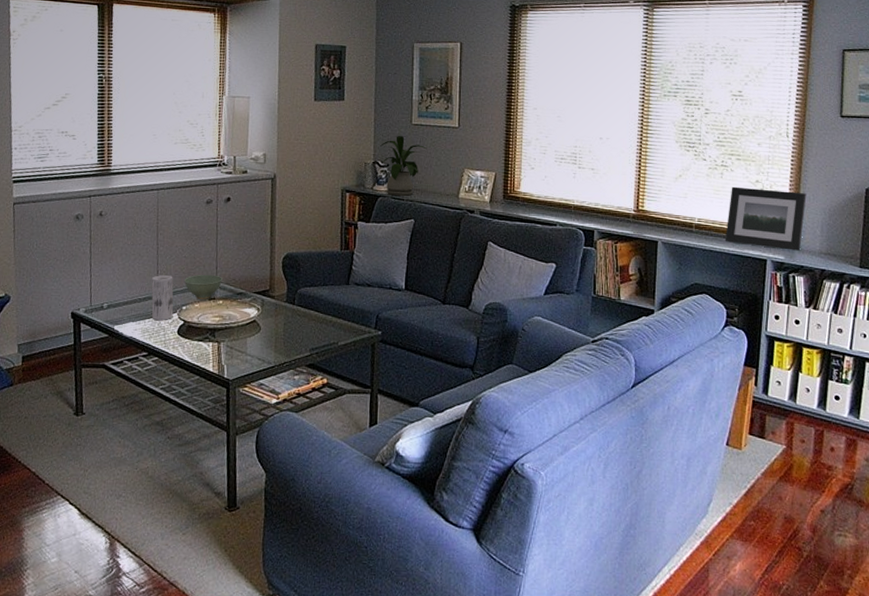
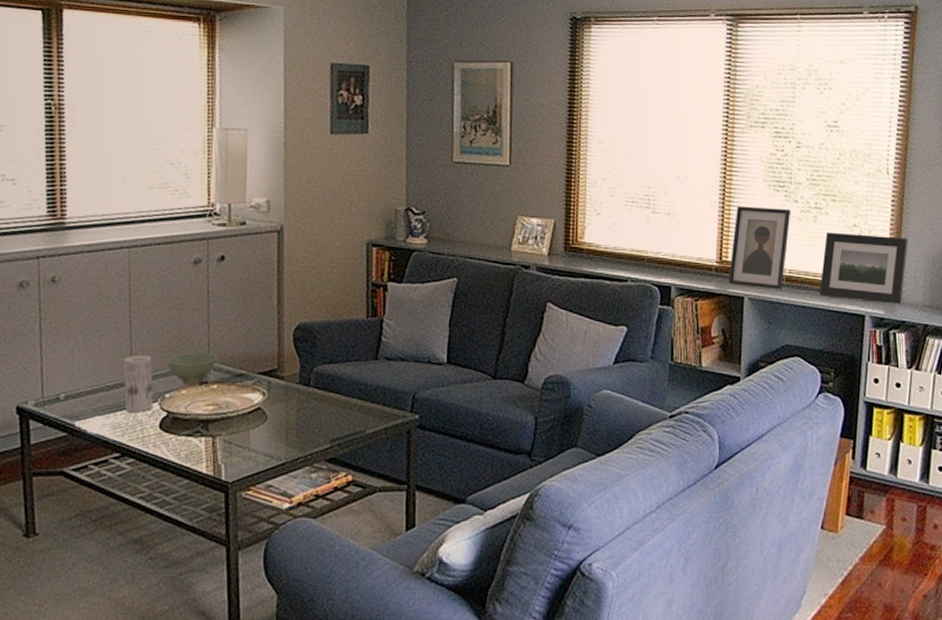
house plant: present [380,136,427,197] -> none [414,176,472,251]
picture frame: none [644,163,700,236] -> present [728,206,791,290]

